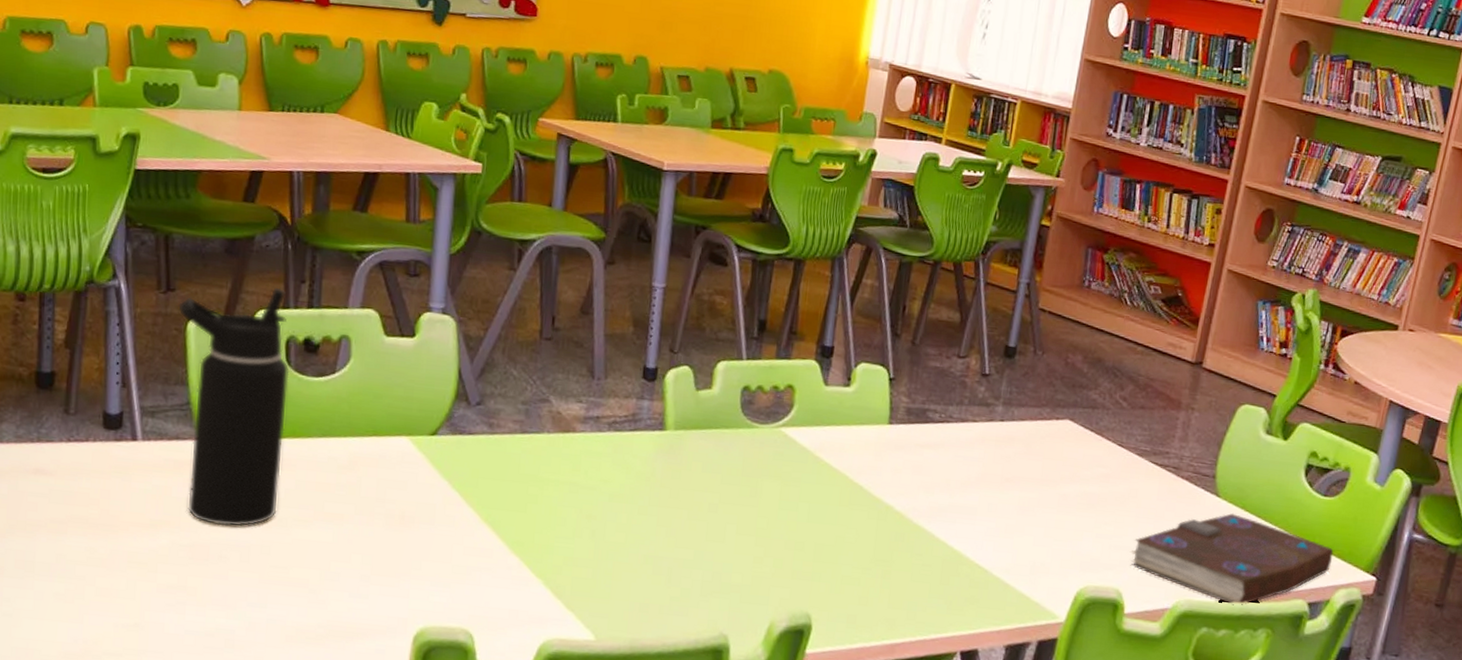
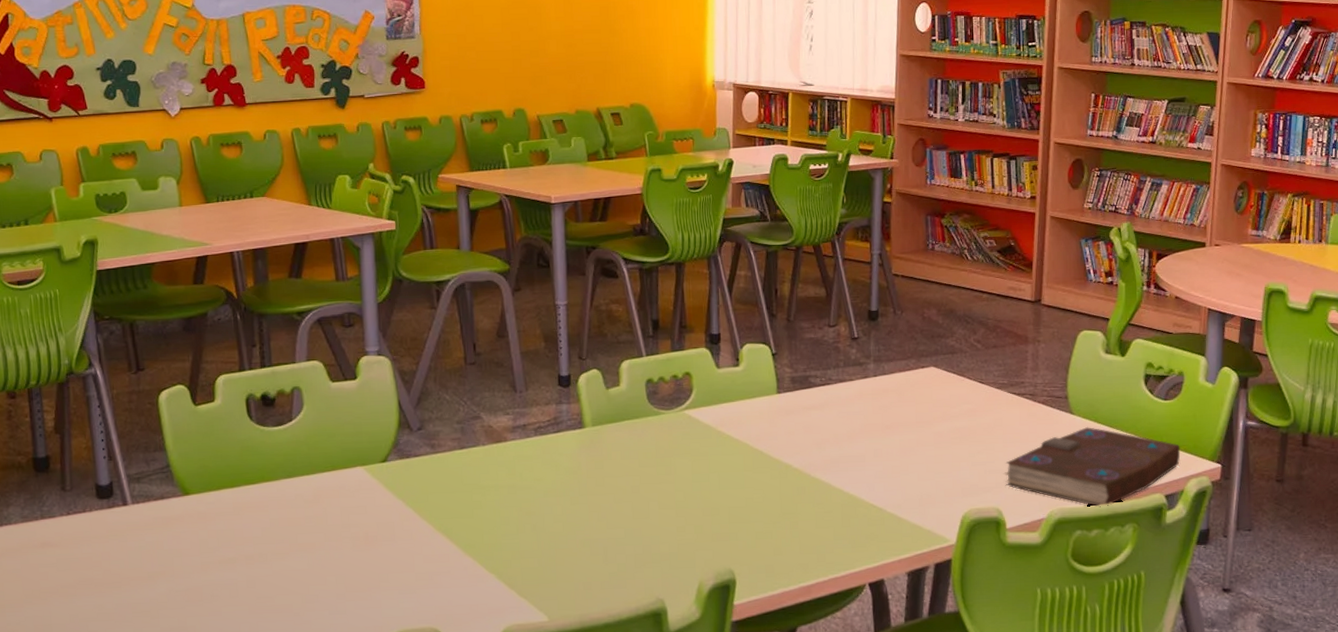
water bottle: present [178,287,290,527] -> none [149,353,257,569]

